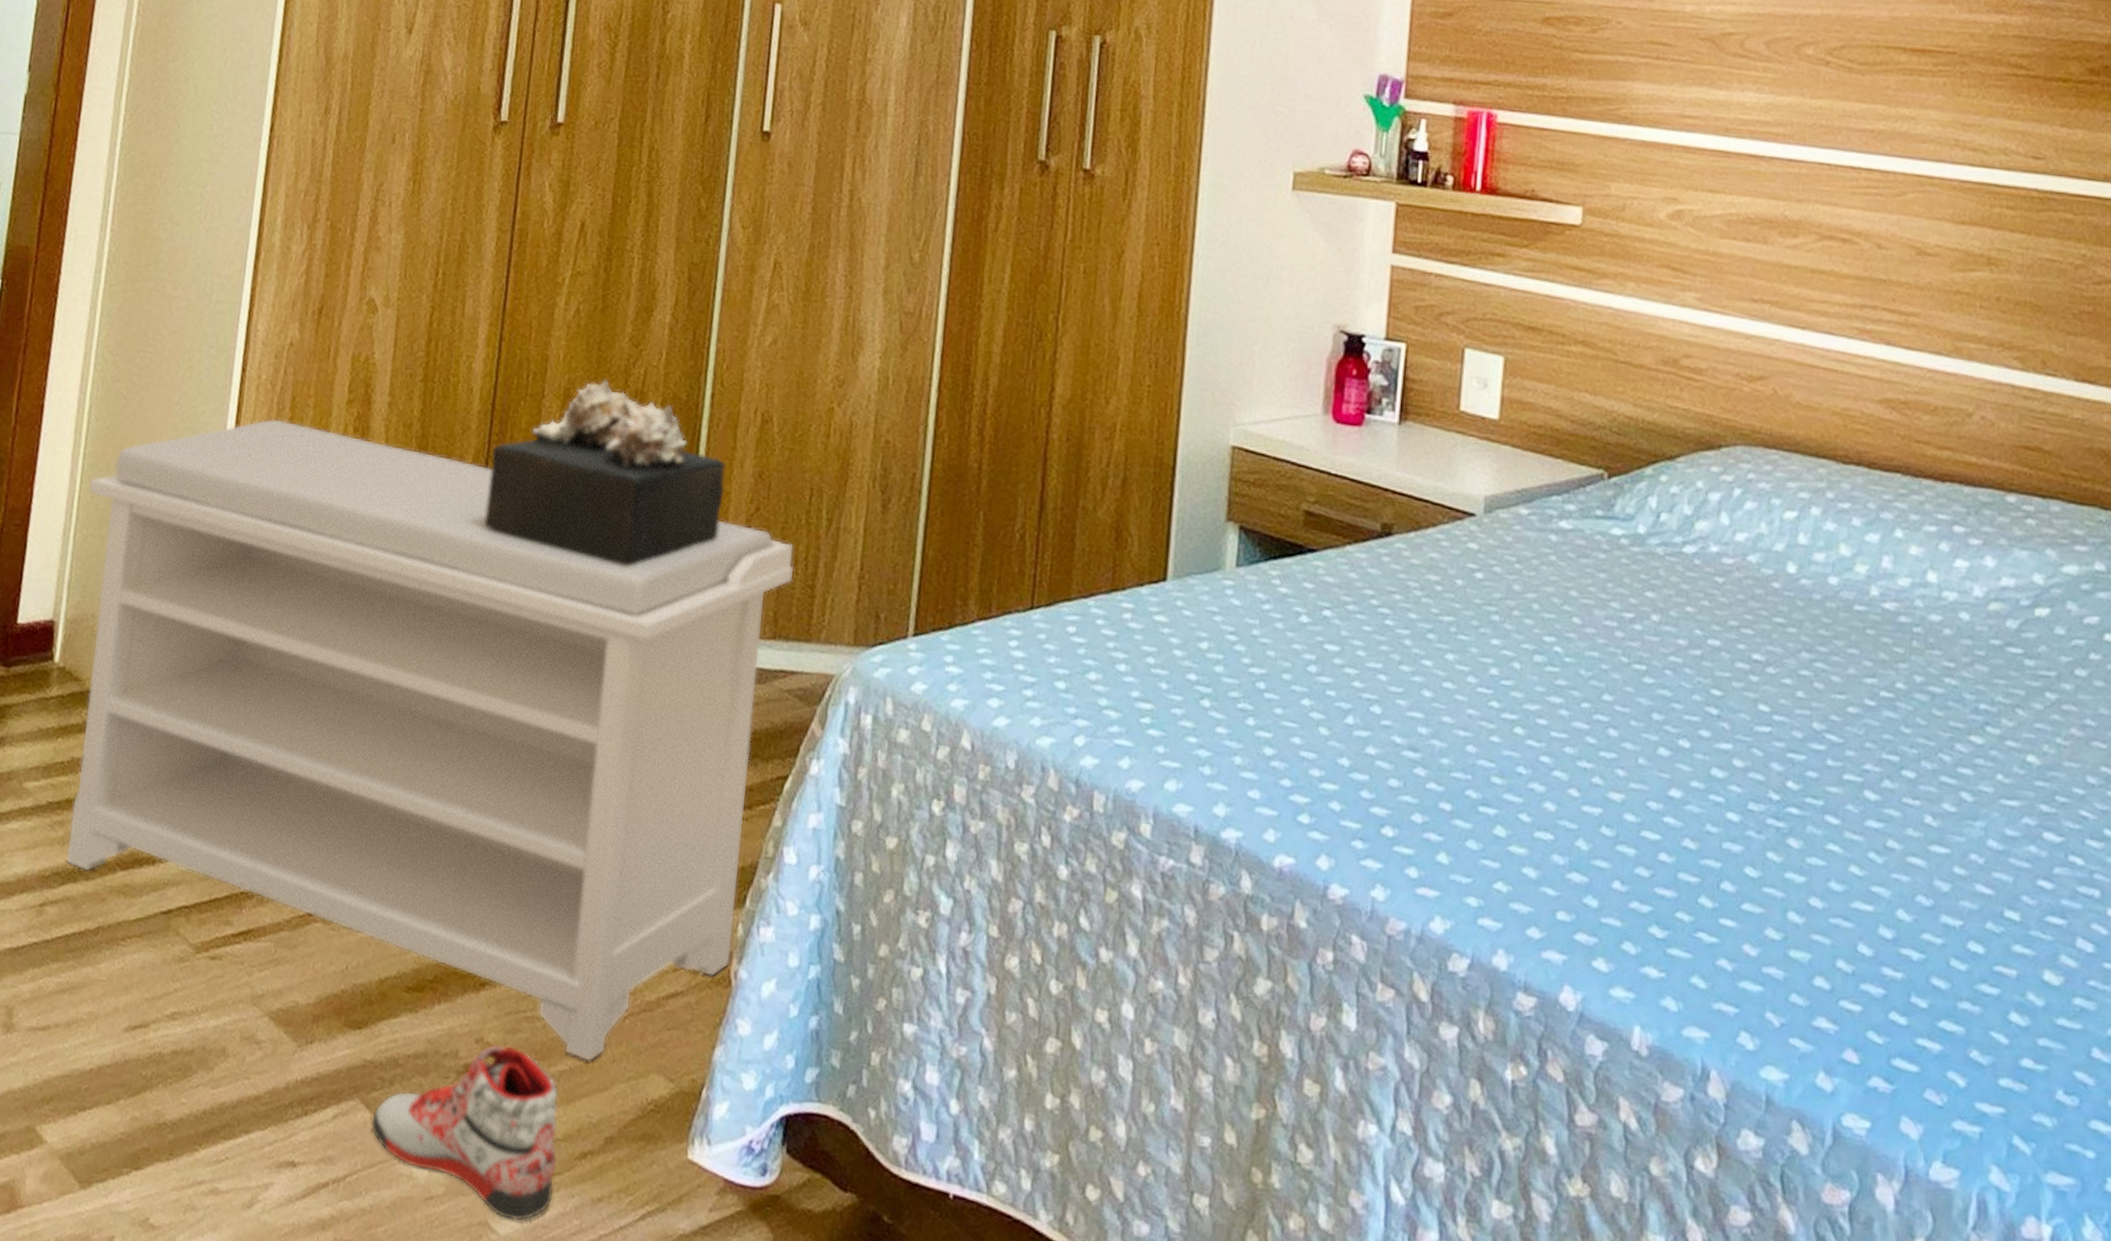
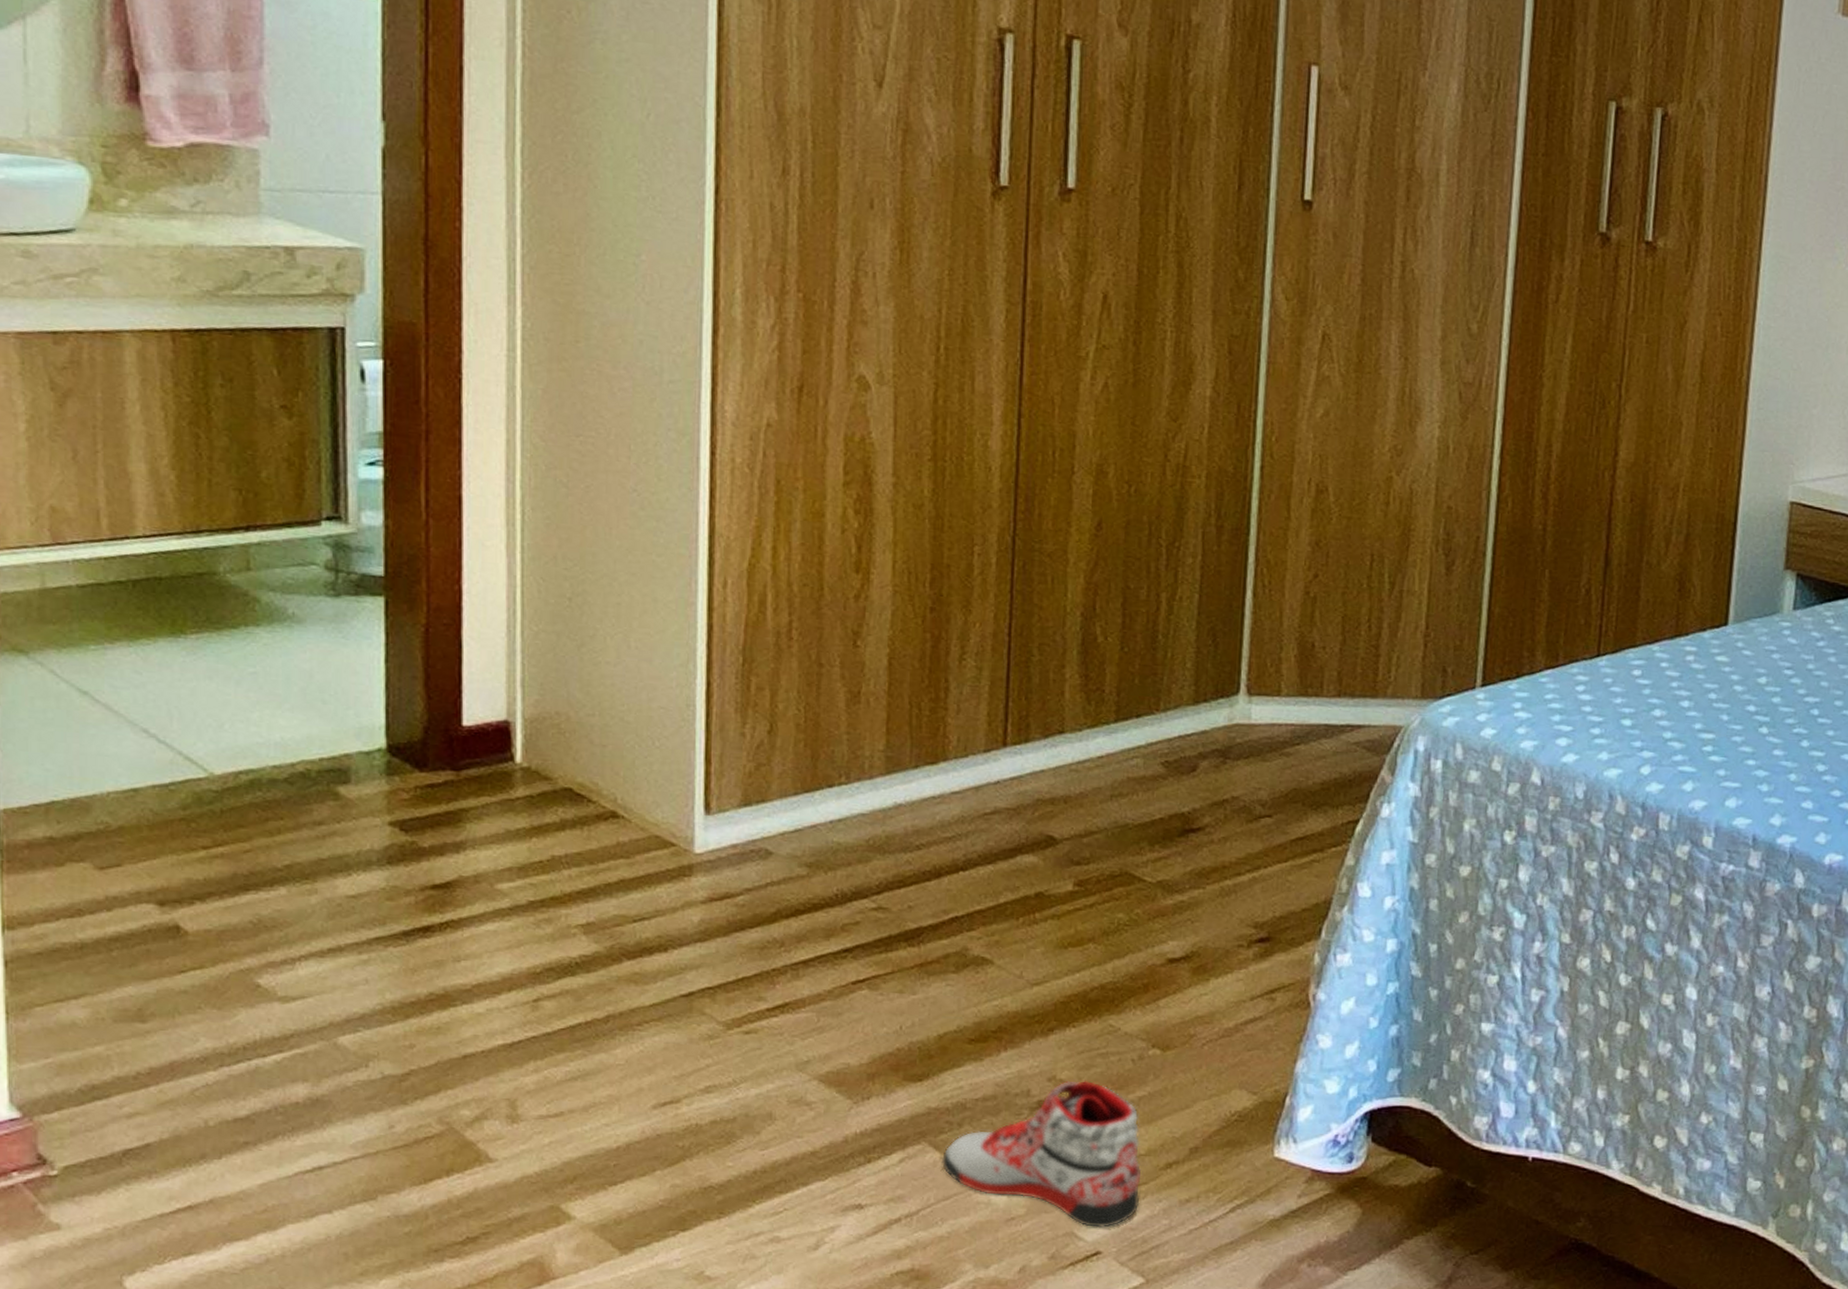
bench: present [67,418,794,1062] -> none [533,503,1357,1086]
decorative box: present [484,380,727,565] -> none [1016,455,1281,634]

